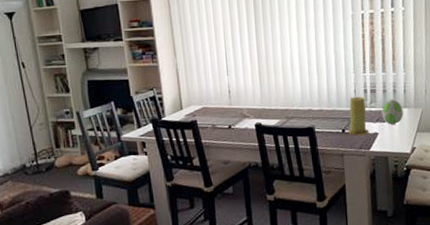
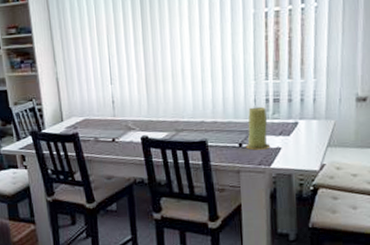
decorative egg: present [382,99,403,125] -> none [286,110,312,139]

